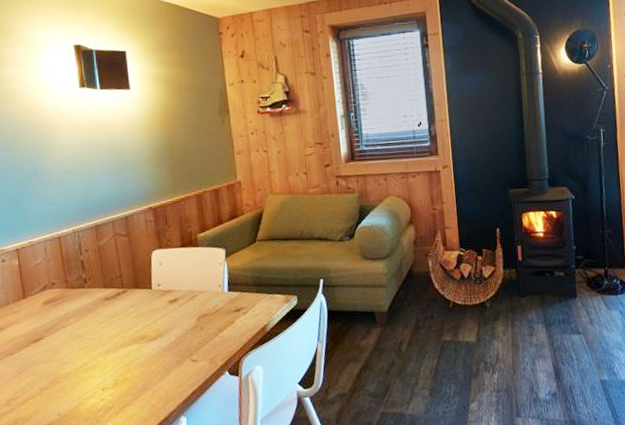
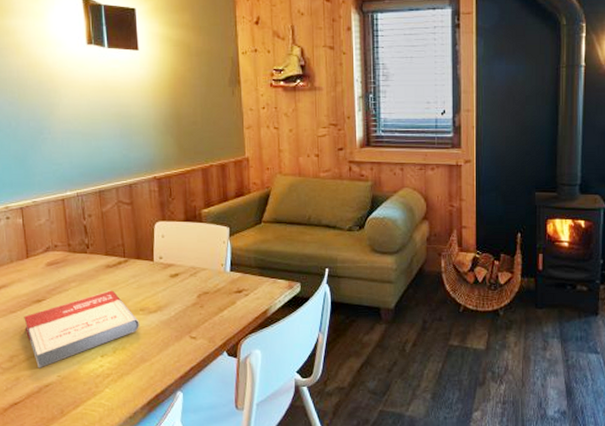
book: none [21,322,141,409] -> present [24,290,140,369]

